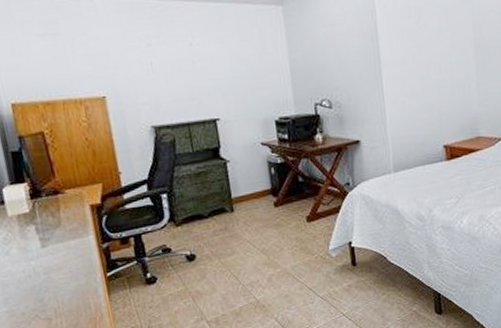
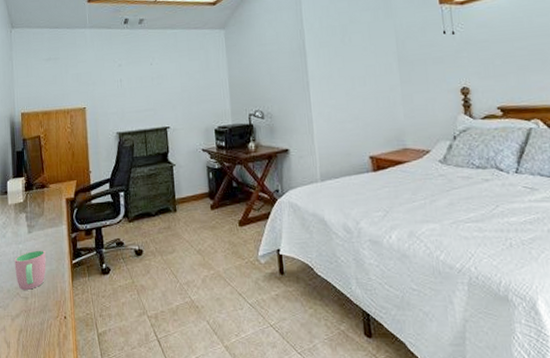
cup: none [26,265,72,311] -> present [14,250,46,290]

